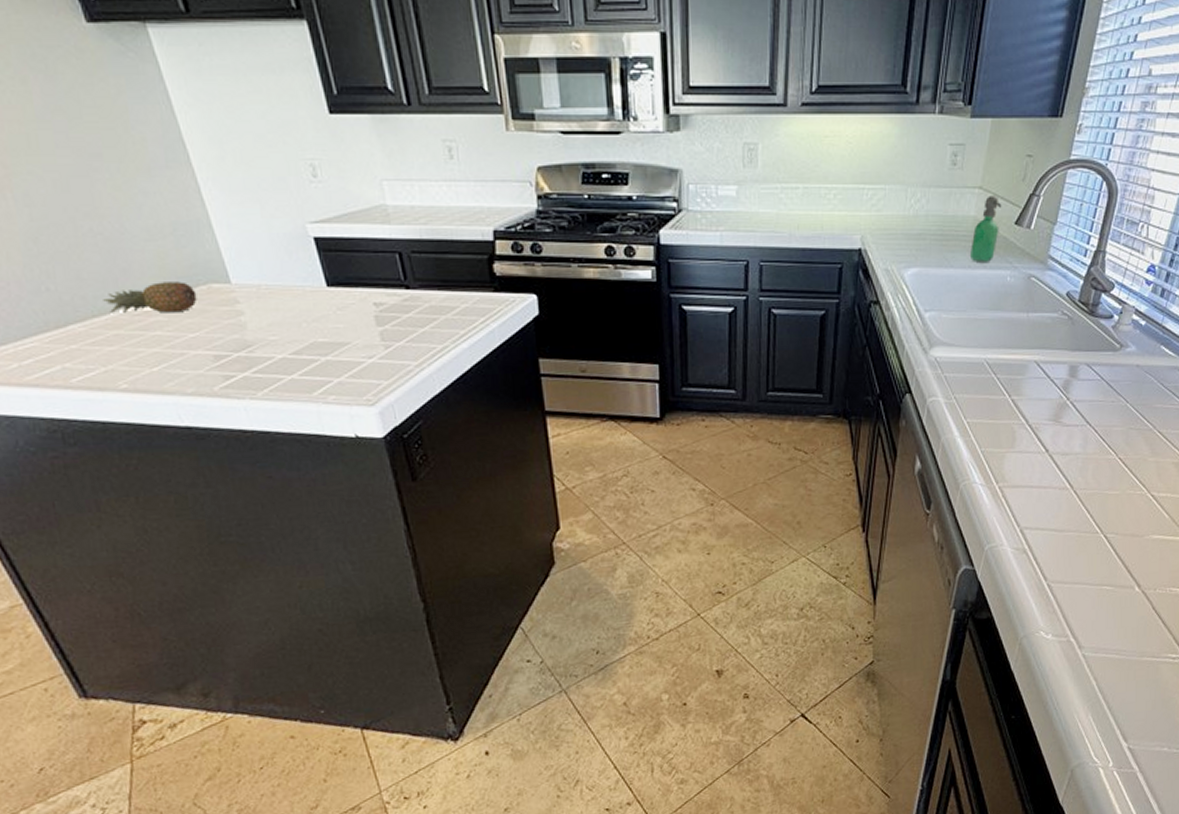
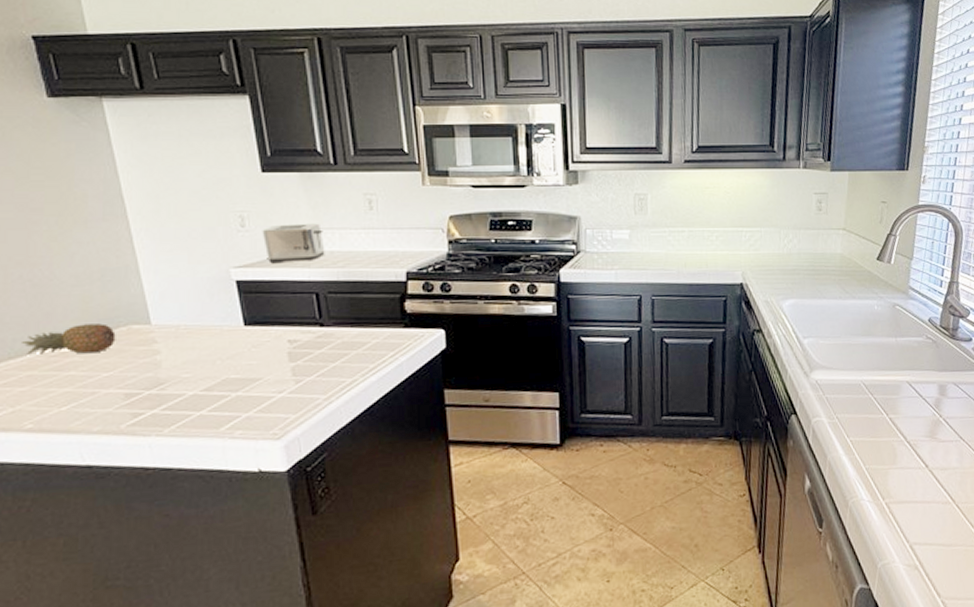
toaster: none [335,174,405,219] -> present [262,223,325,264]
soap dispenser: present [969,196,1002,264] -> none [839,236,864,295]

